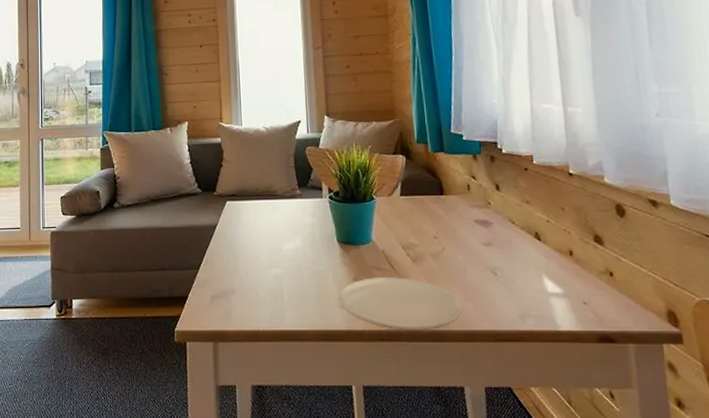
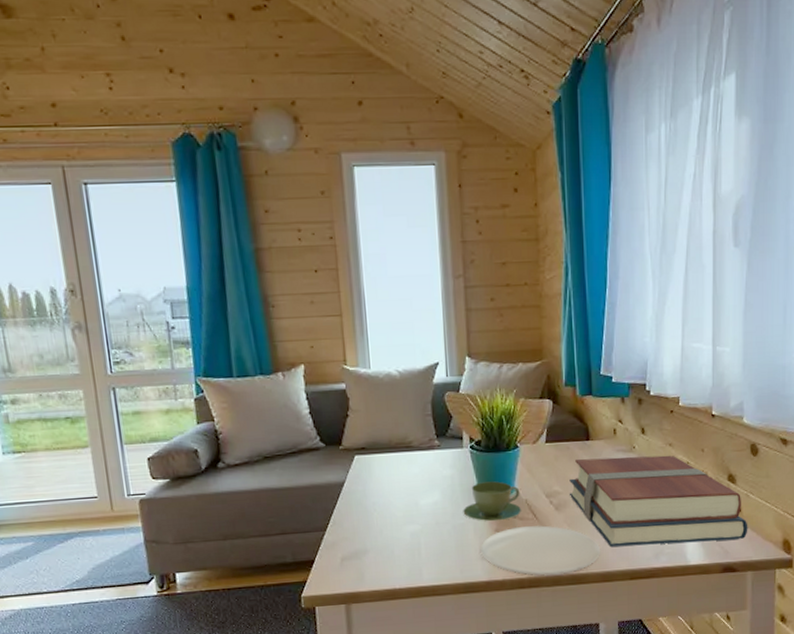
teacup: none [322,231,378,270] -> present [463,481,521,522]
books: none [425,212,624,306] -> present [569,455,748,547]

